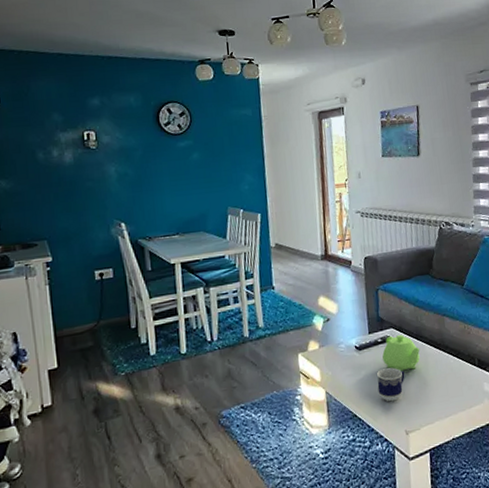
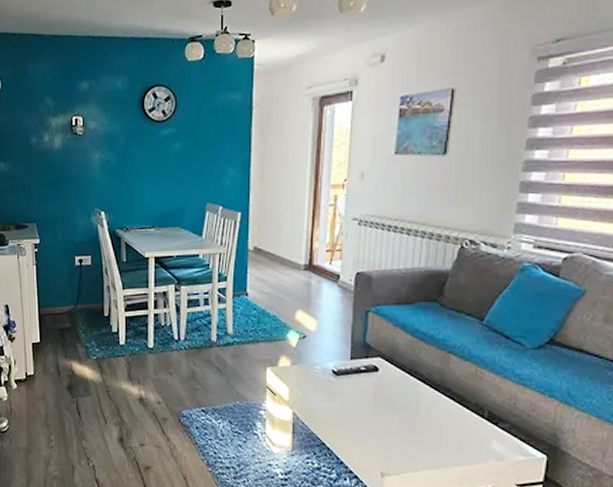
cup: present [377,367,405,402] -> none [353,399,389,438]
teapot: present [382,334,420,372] -> none [363,365,412,408]

